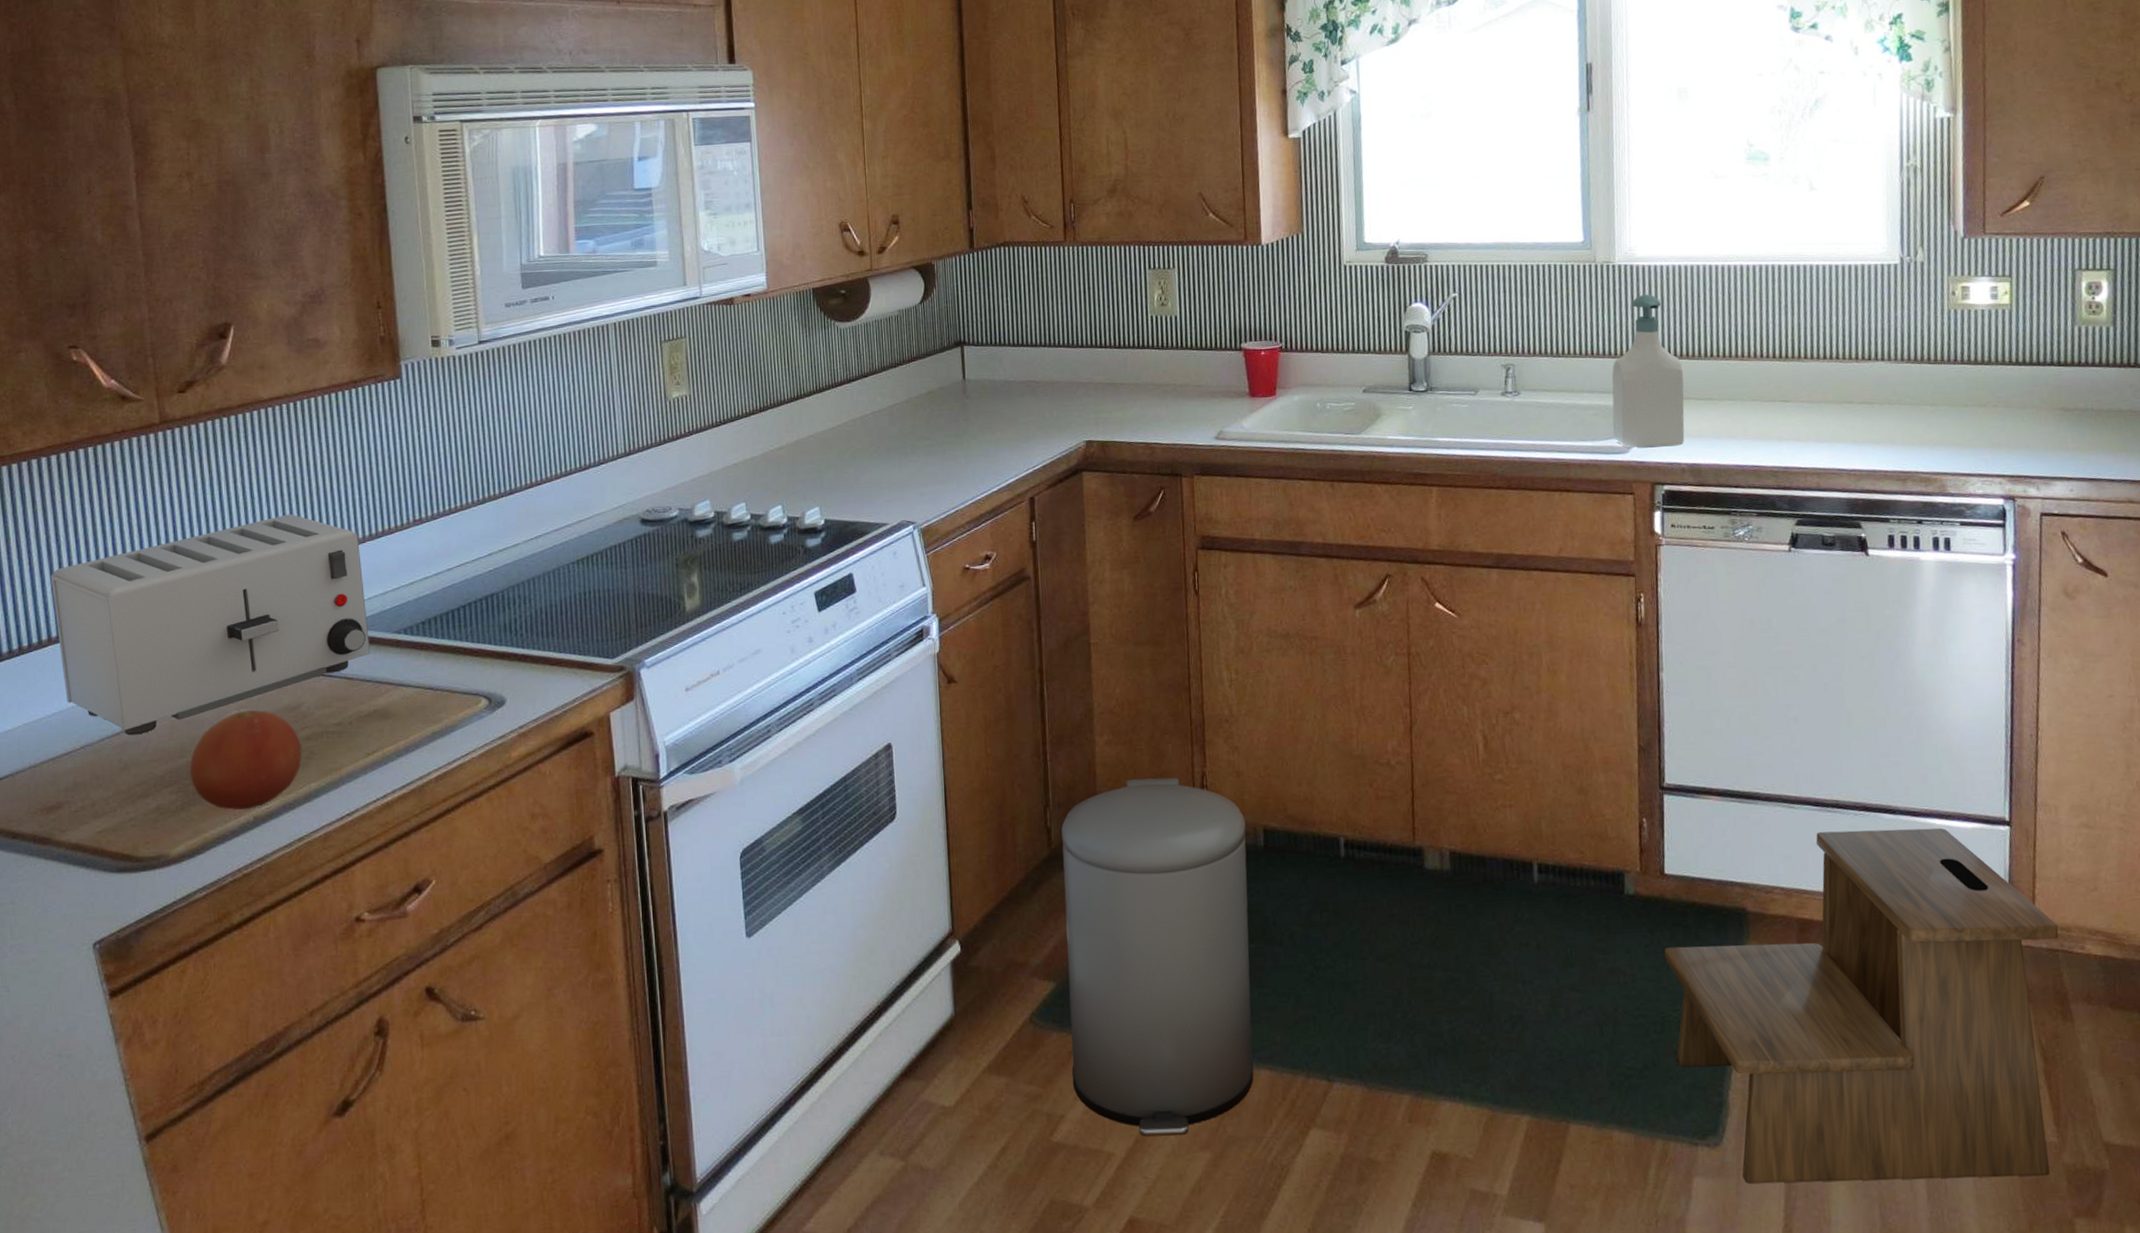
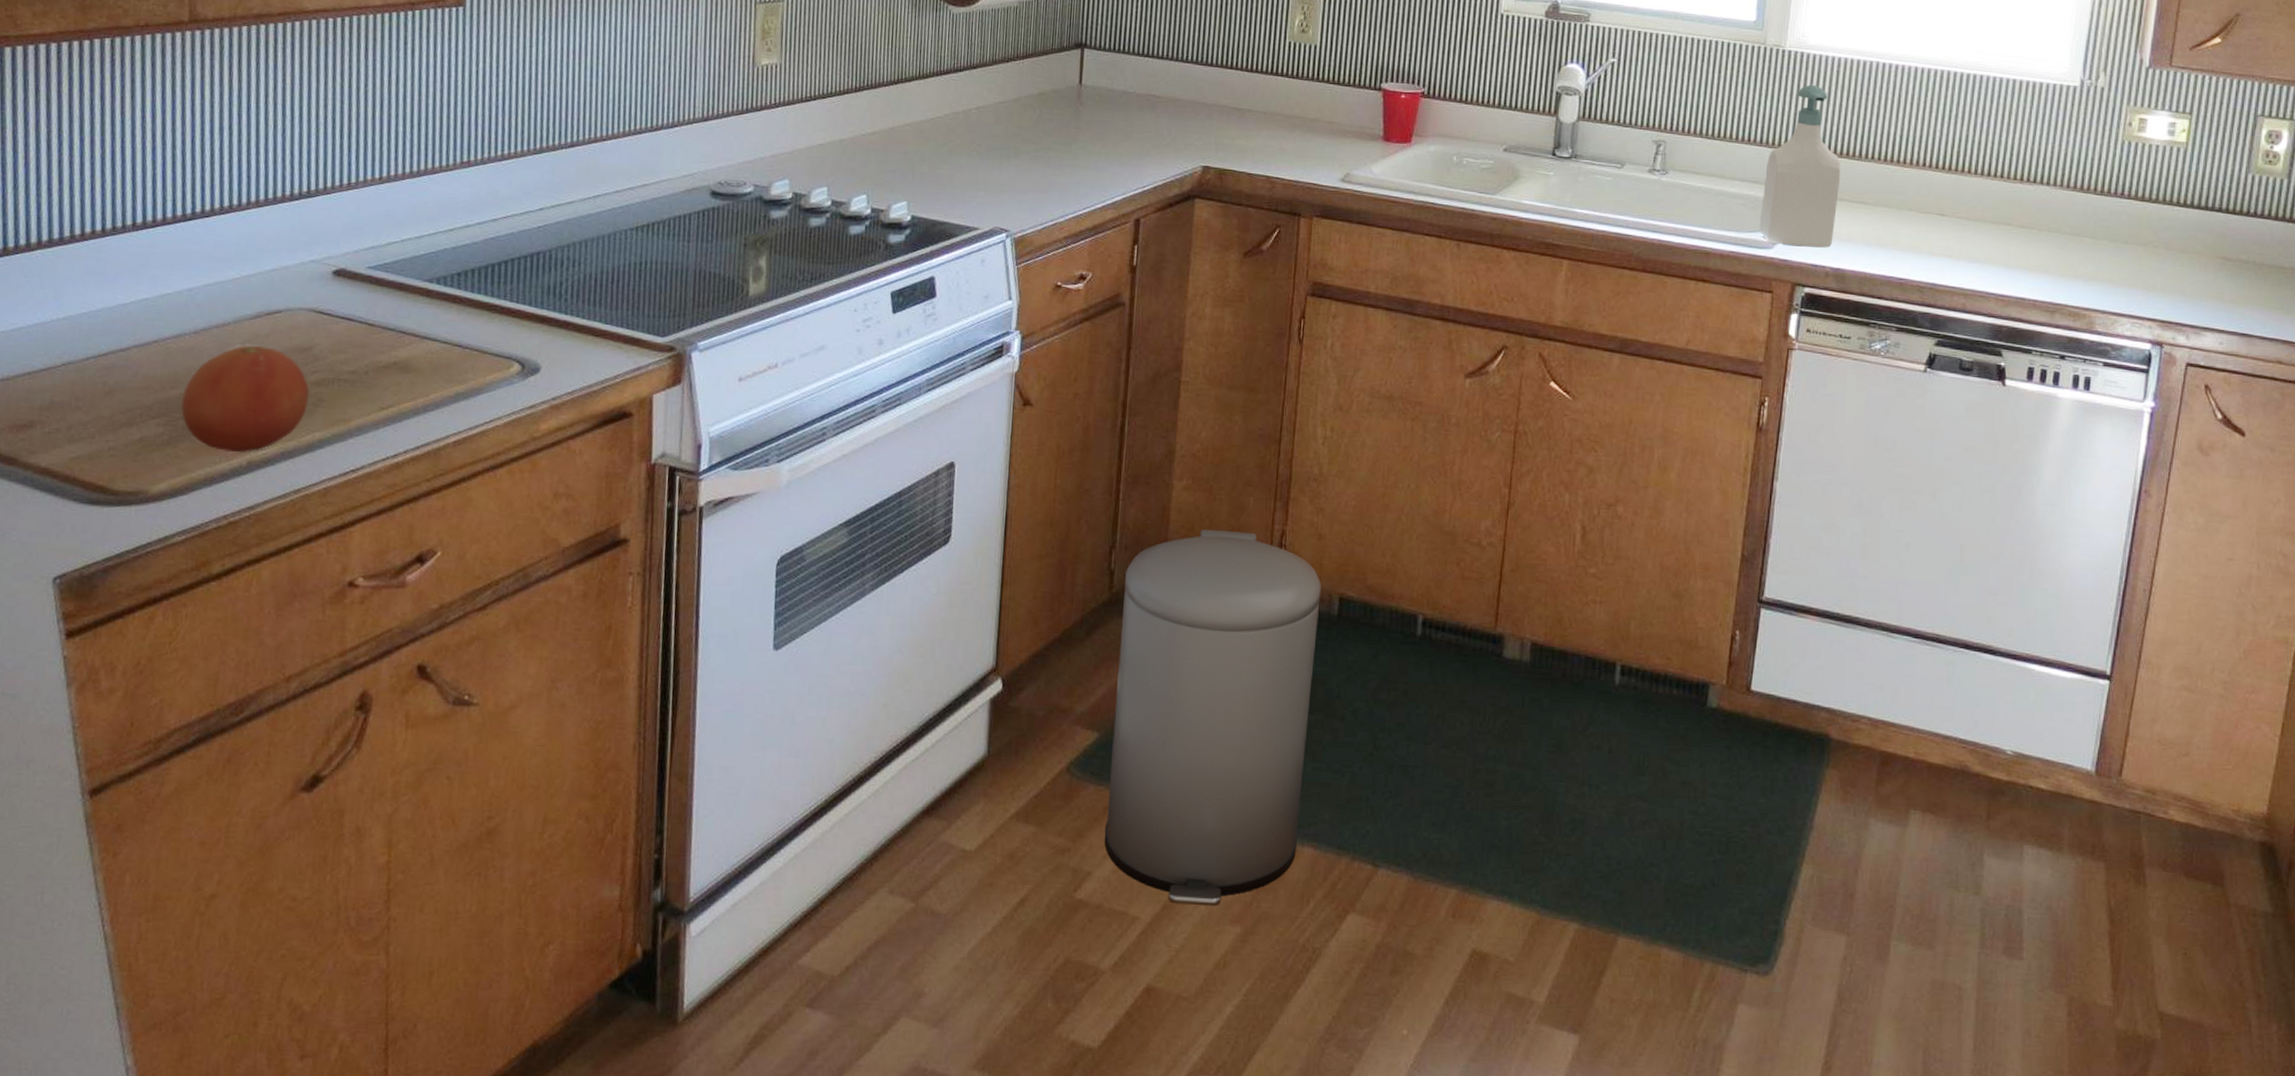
toaster: present [50,514,371,735] -> none [47,138,398,358]
step stool: present [1664,828,2059,1184] -> none [1736,664,2144,1039]

